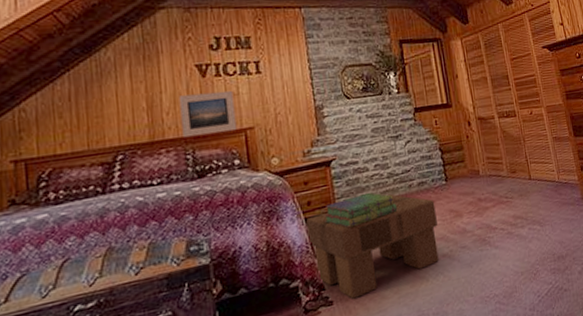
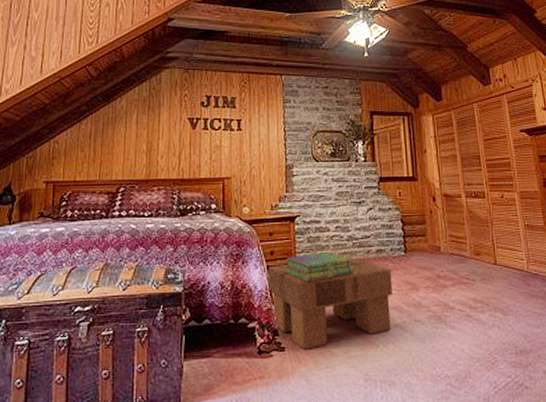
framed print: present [178,90,237,138] -> none [172,143,217,180]

